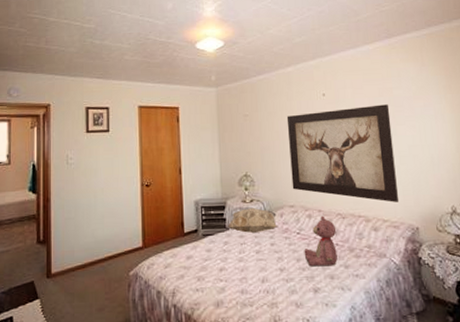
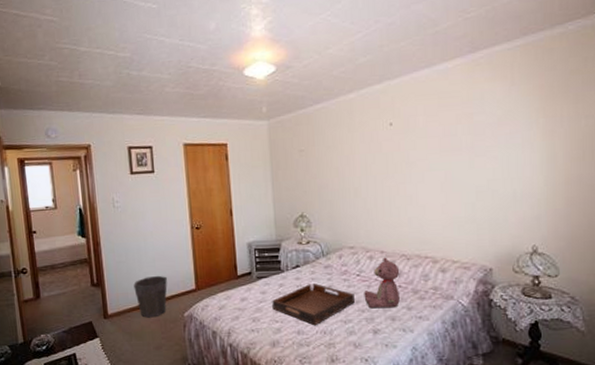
waste bin: none [81,232,116,277] -> present [134,275,168,318]
serving tray: none [217,241,296,285] -> present [272,283,355,326]
decorative pillow: present [228,208,278,233] -> none [283,250,337,275]
wall art: present [286,104,400,203] -> none [347,133,472,242]

